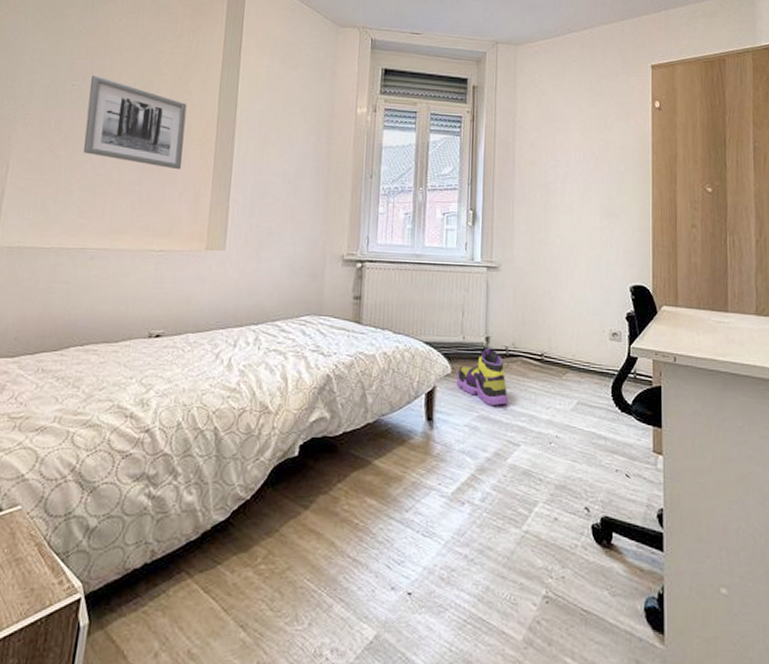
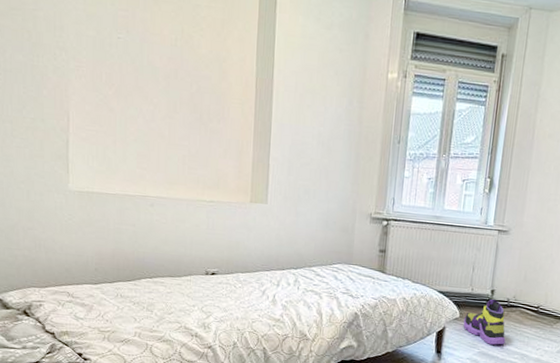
wall art: present [83,75,187,170] -> none [134,28,227,128]

